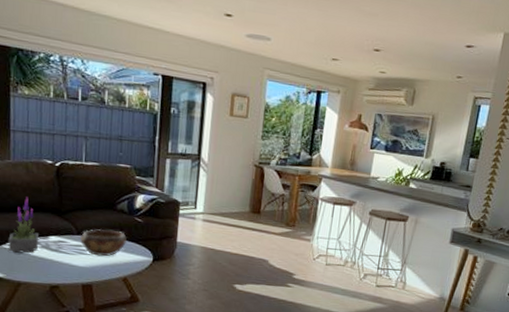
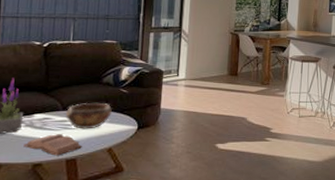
hardback book: none [40,258,97,280] -> present [23,134,82,156]

